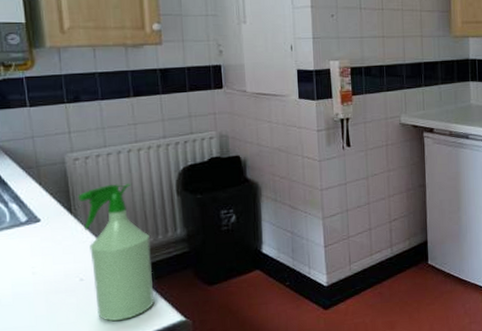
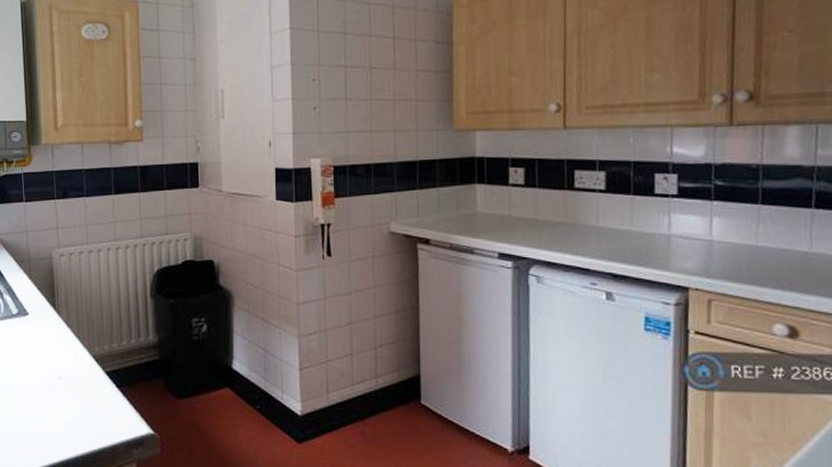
spray bottle: present [77,183,155,322] -> none [61,282,125,425]

